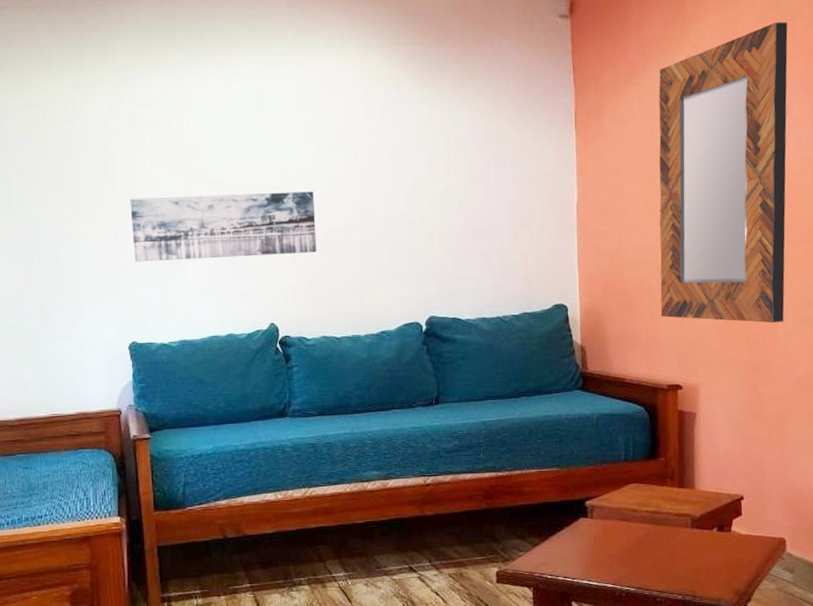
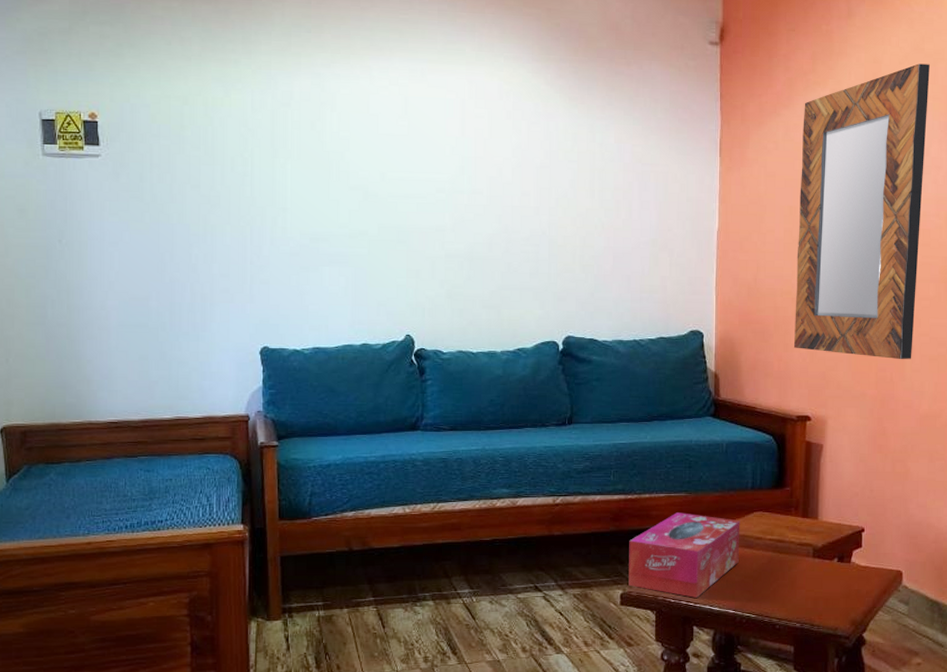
wall art: present [130,191,317,262] -> none [268,199,457,266]
tissue box: none [502,487,615,573] -> present [628,512,740,598]

